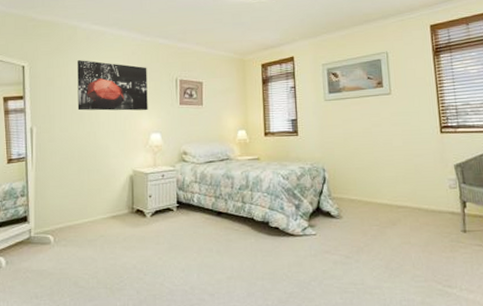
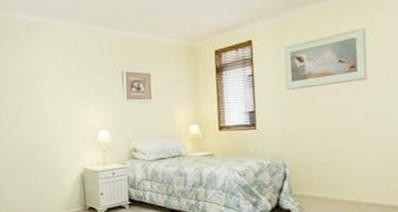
wall art: present [77,60,148,111] -> none [19,55,95,109]

